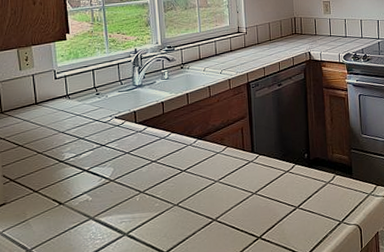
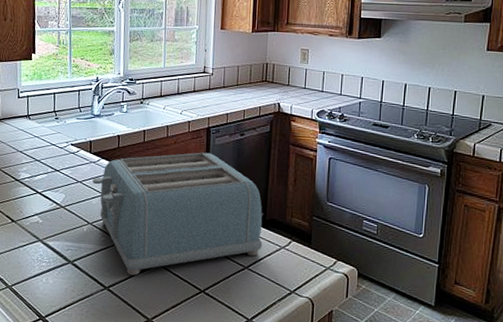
toaster: none [141,106,310,236] -> present [93,152,263,276]

